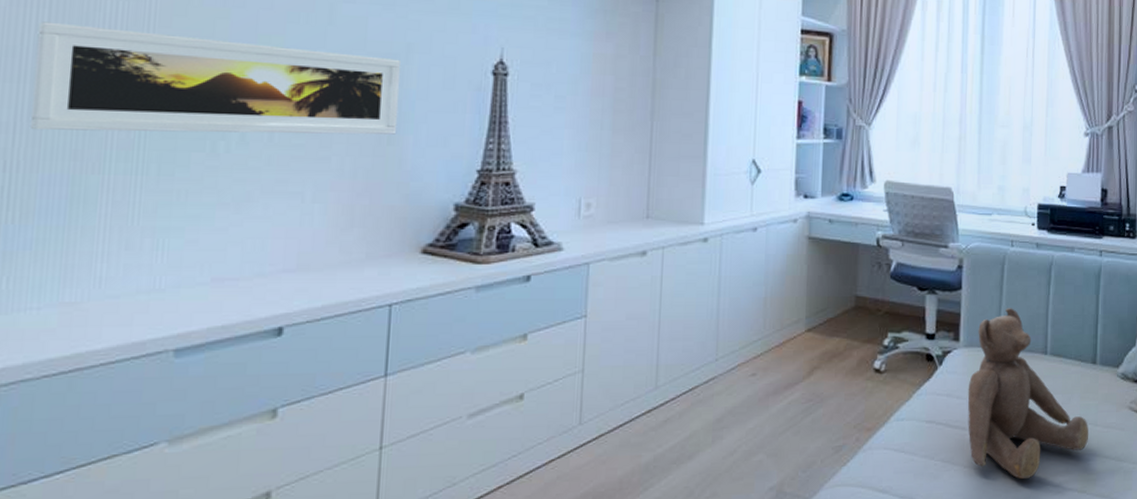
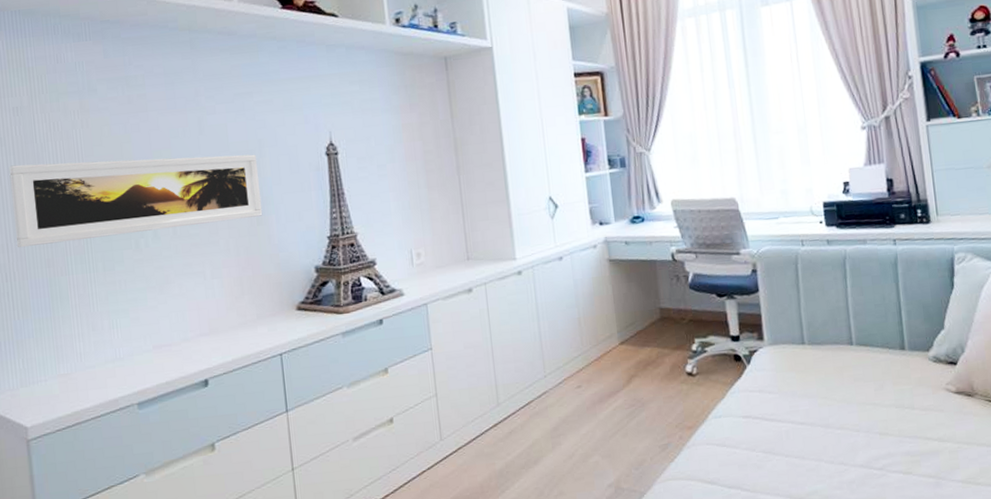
teddy bear: present [967,308,1089,479] -> none [778,304,908,464]

